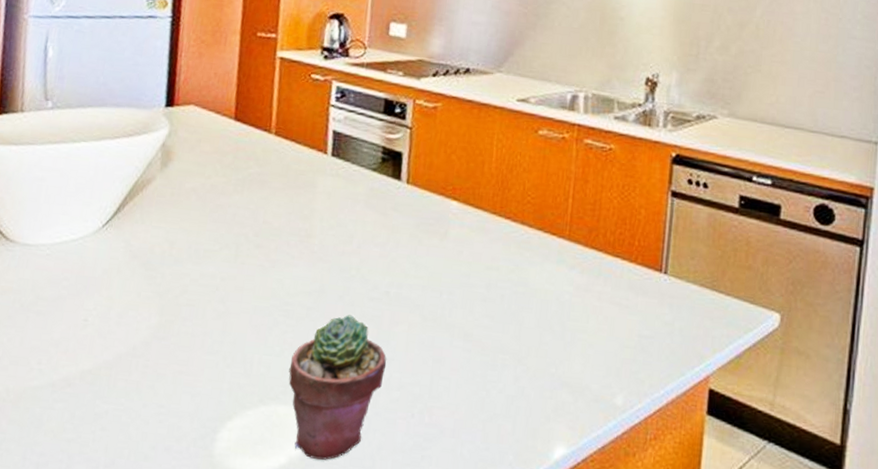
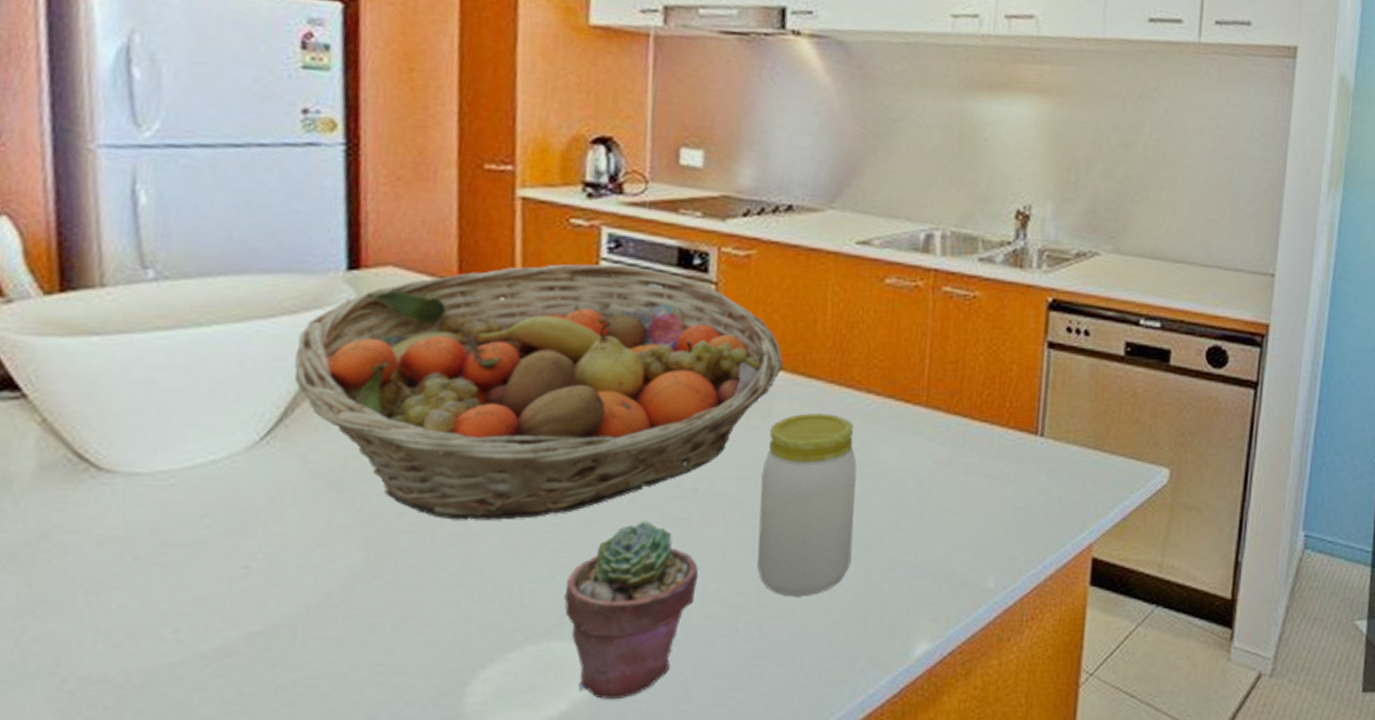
fruit basket: none [126,108,458,304] -> present [294,263,783,520]
jar: none [430,237,512,393] -> present [757,413,857,597]

